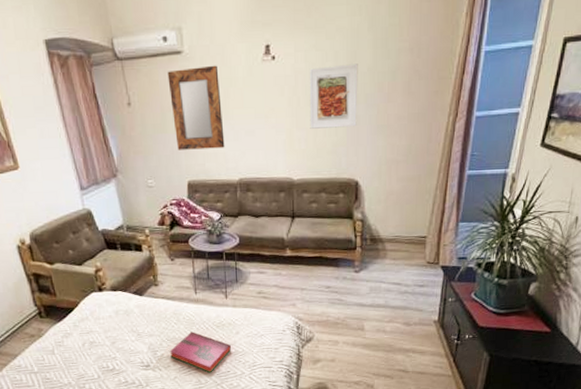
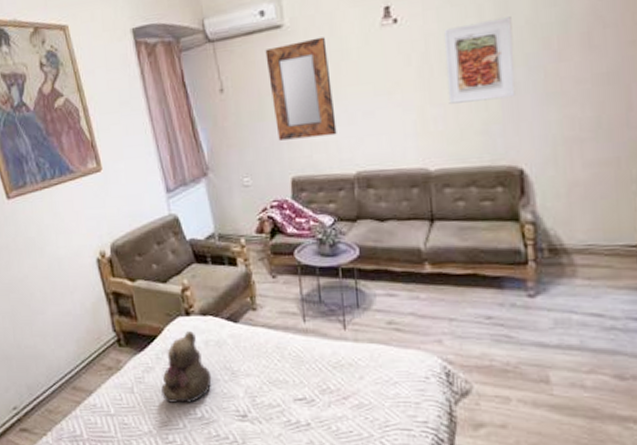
teddy bear: none [78,304,121,360] -> present [161,331,212,403]
hardback book: present [169,332,231,373] -> none [271,373,353,432]

